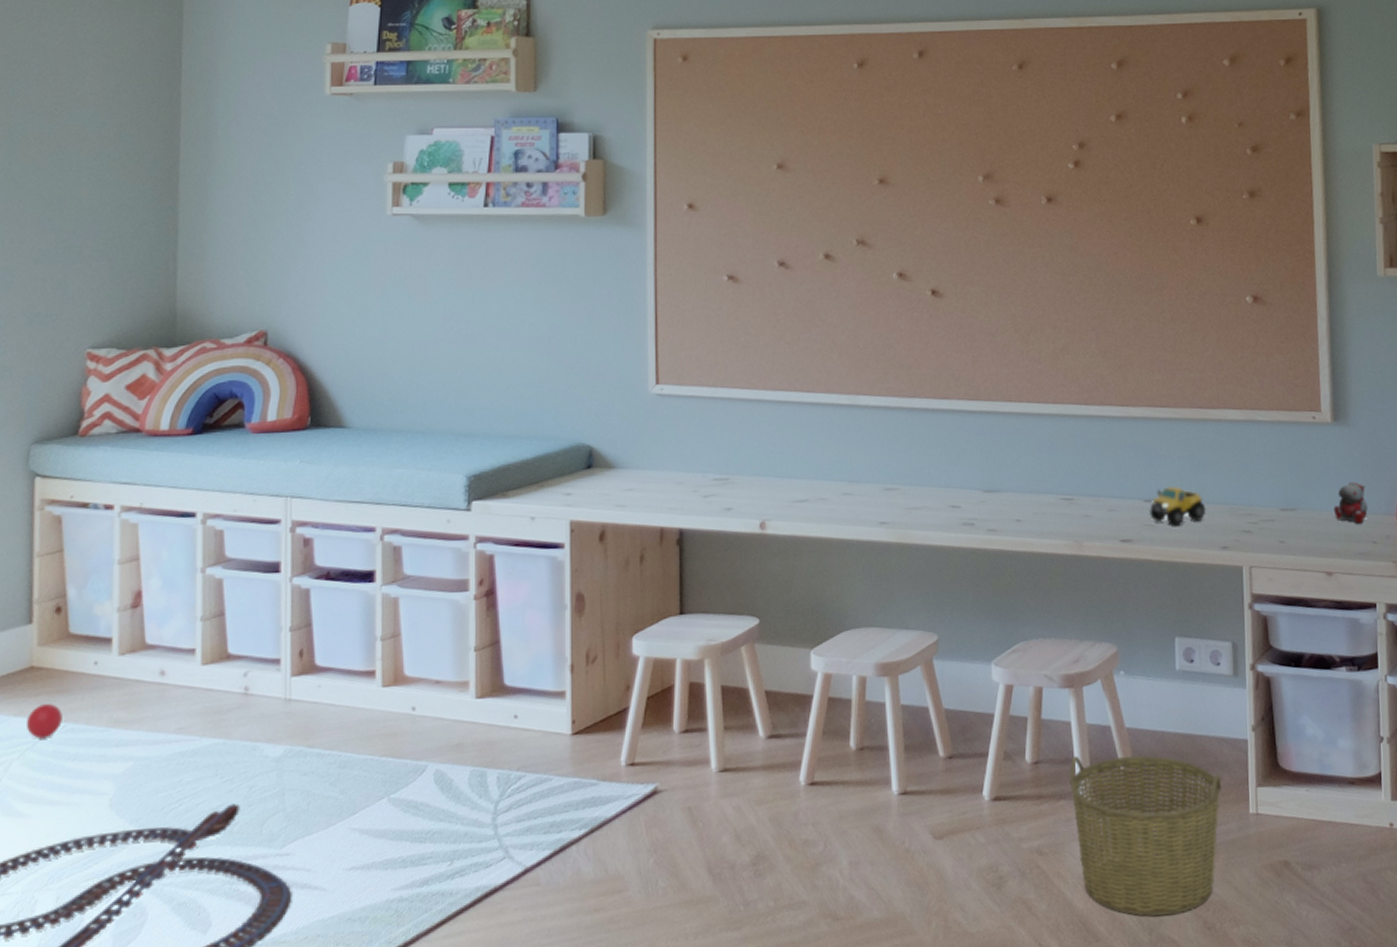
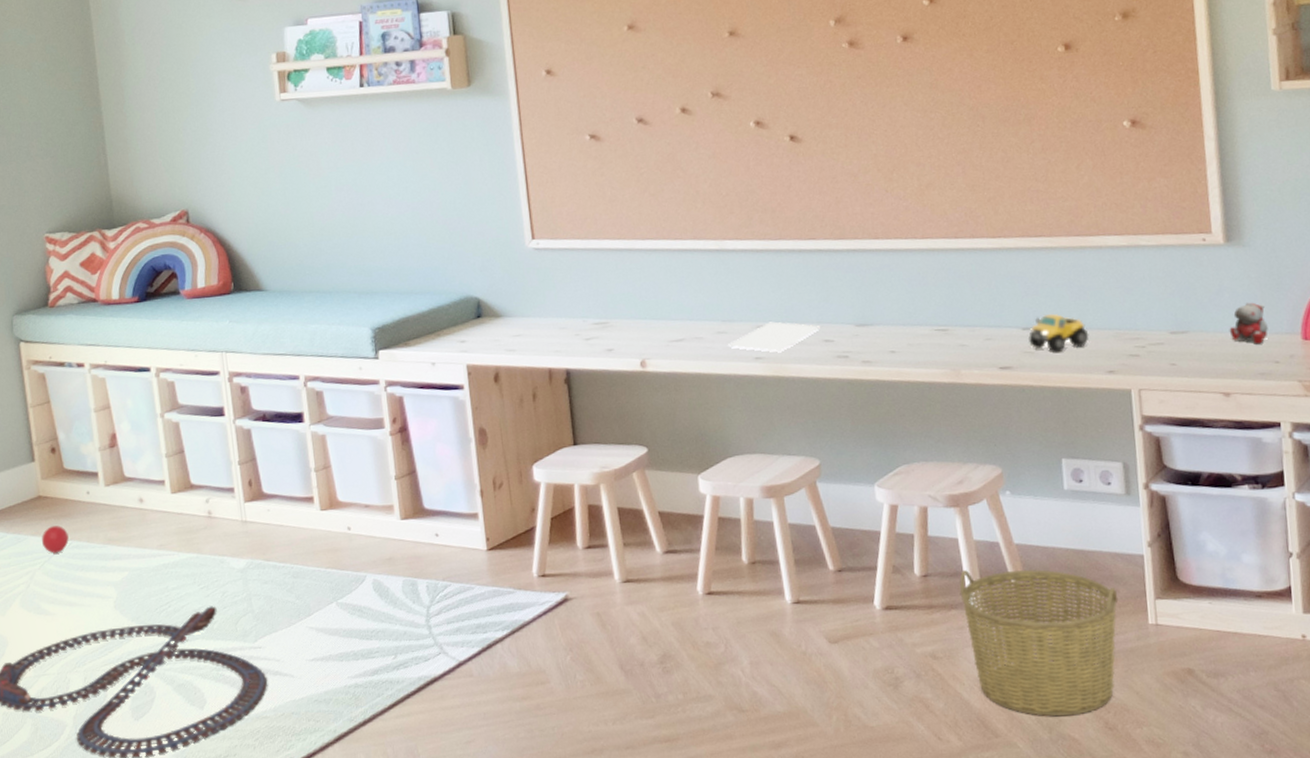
paper: none [853,484,948,515] -> present [728,321,820,351]

